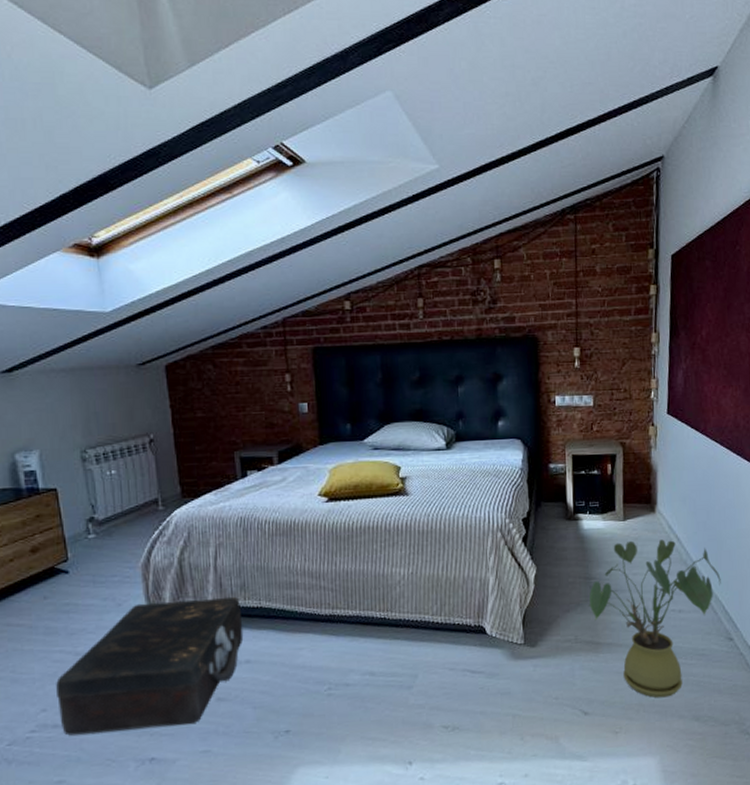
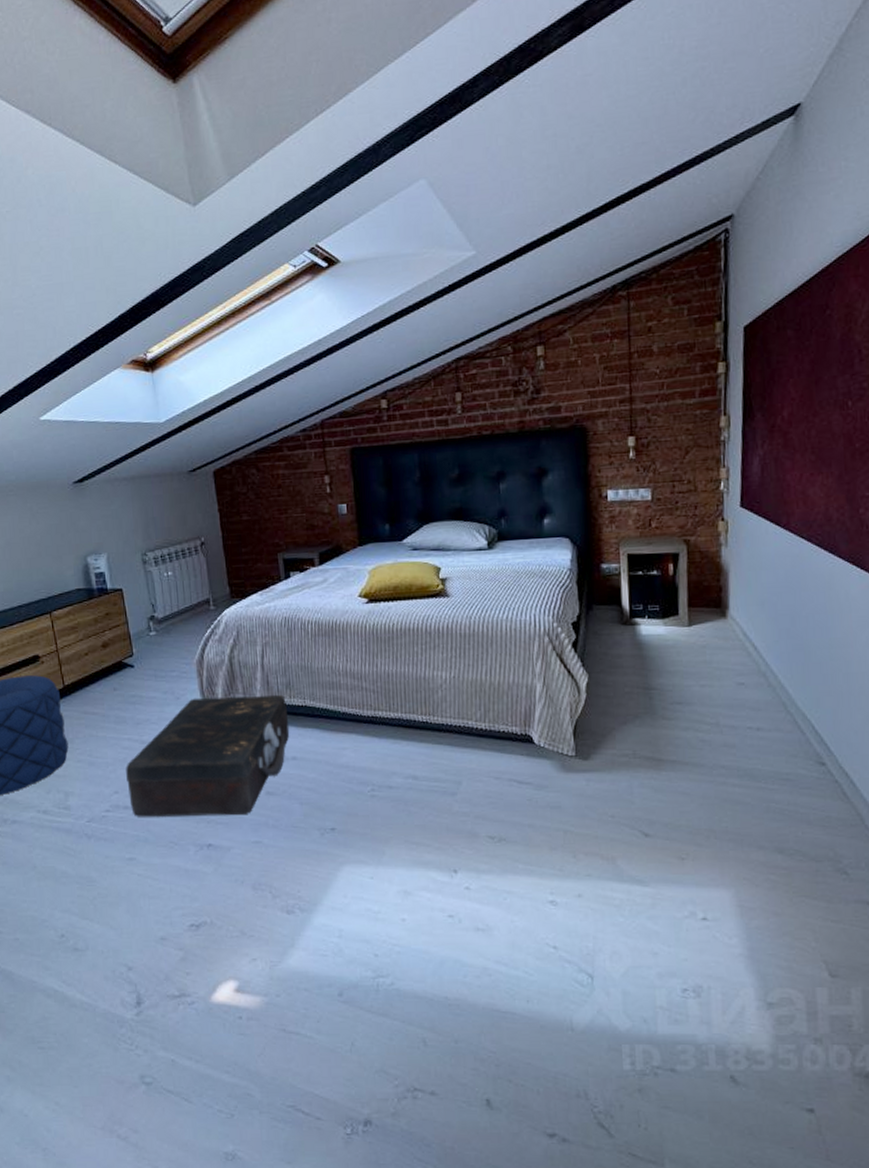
house plant: present [588,539,721,698] -> none [647,648,810,825]

